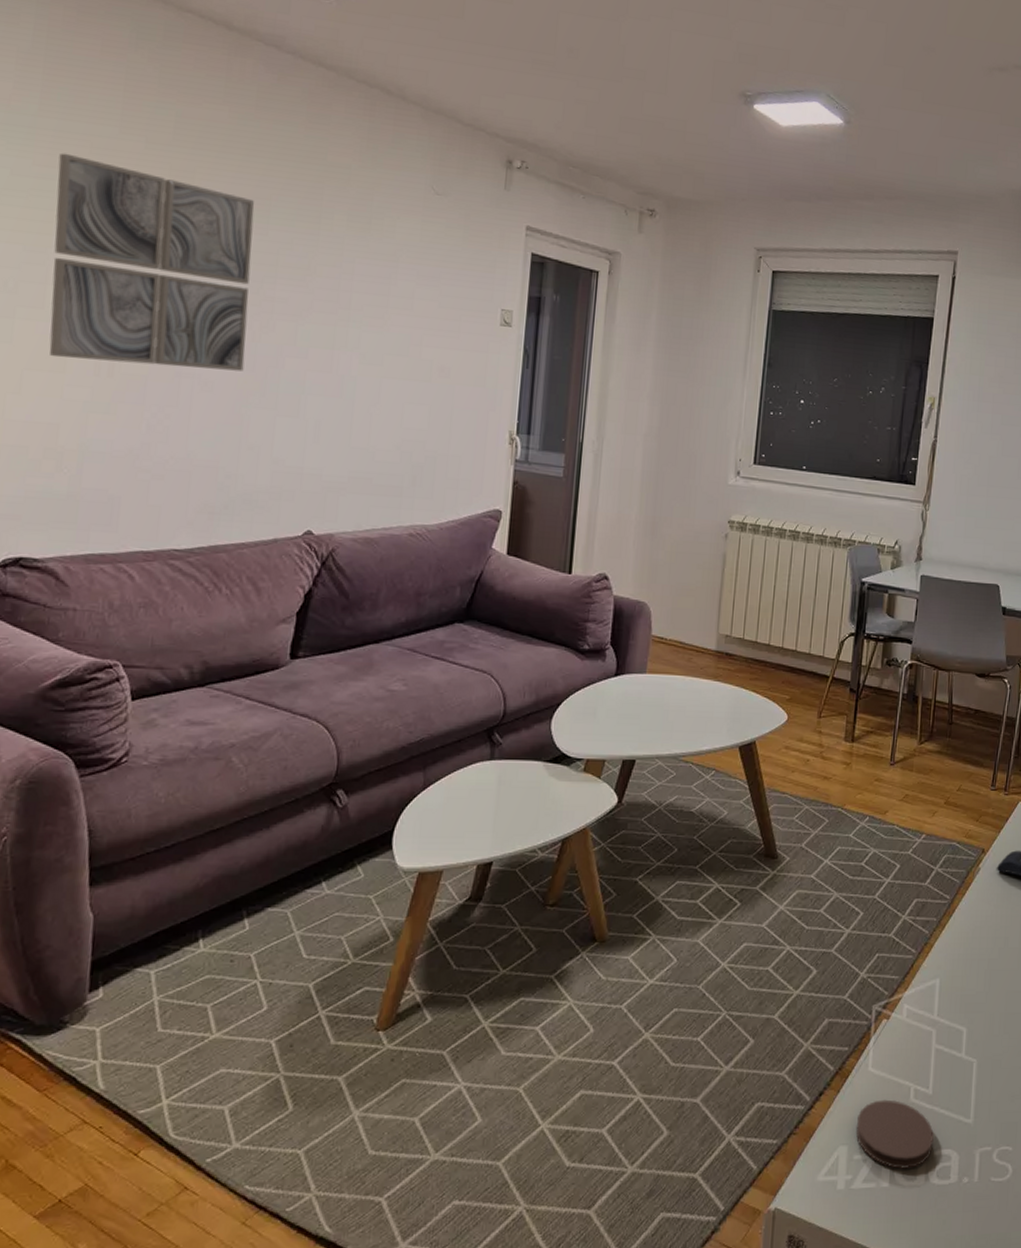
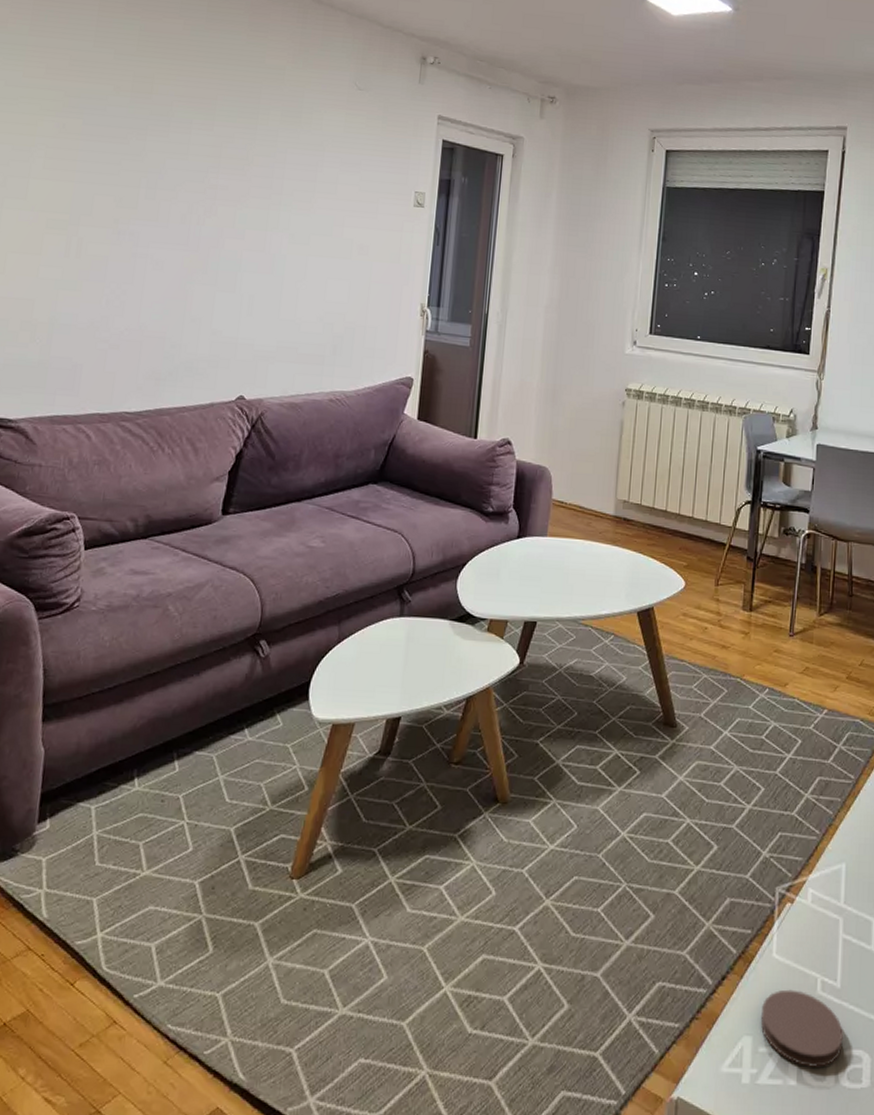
wall art: present [49,152,255,372] -> none [29,65,203,252]

